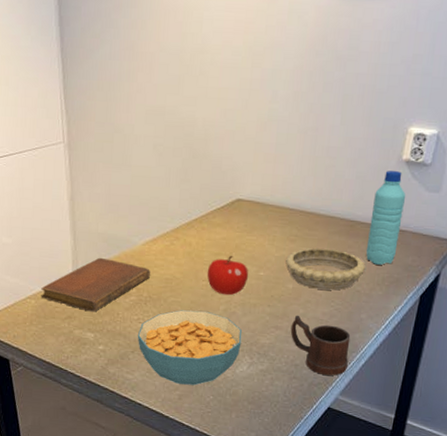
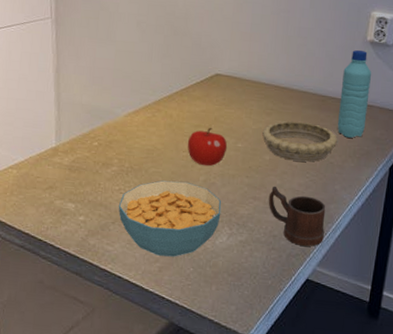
notebook: present [41,257,151,312] -> none [23,128,133,182]

